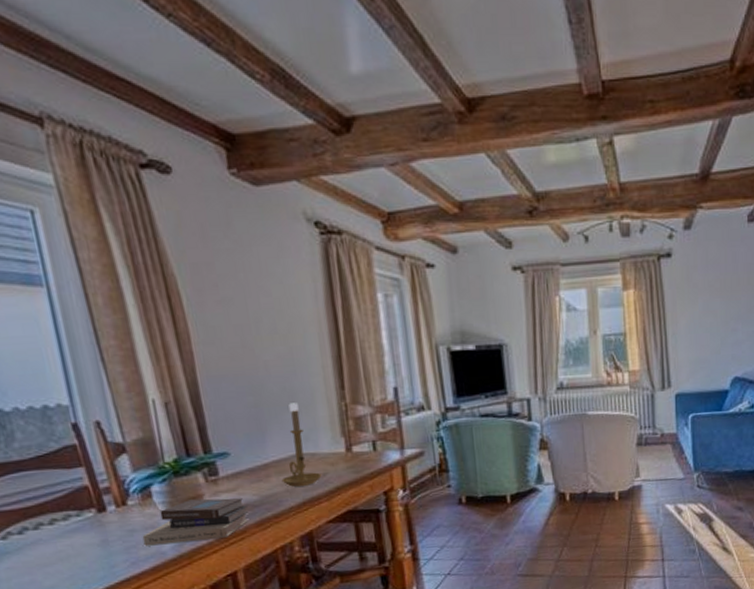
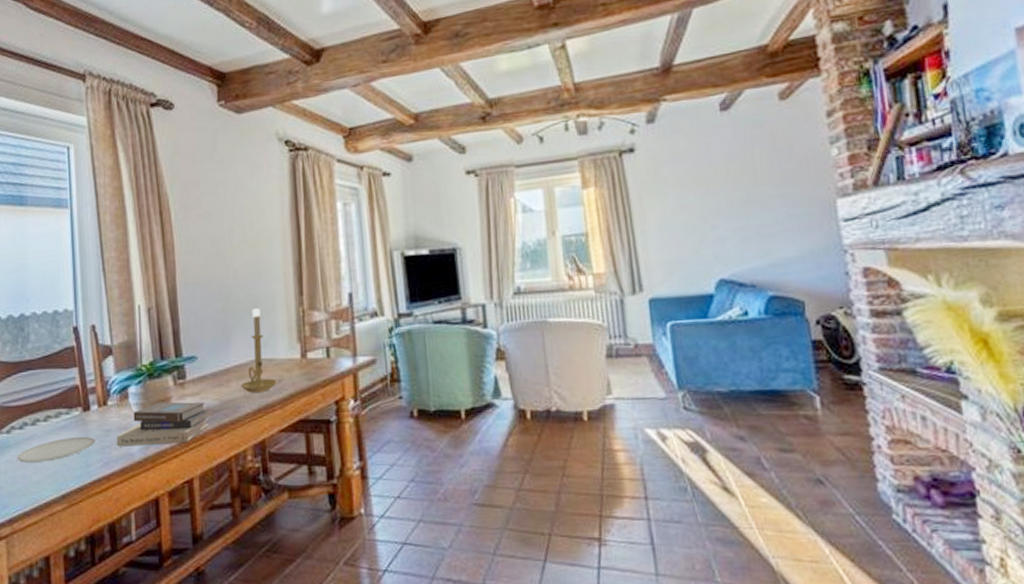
plate: none [20,537,118,569] -> present [17,436,95,463]

